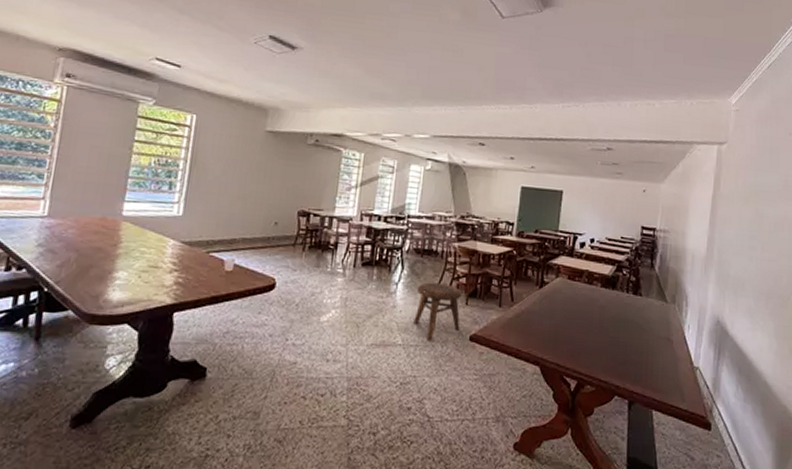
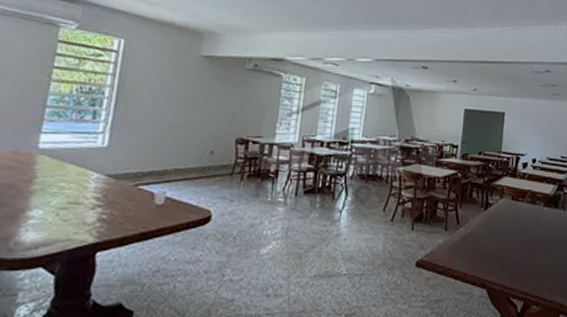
stool: present [414,282,462,341] -> none [358,208,407,269]

